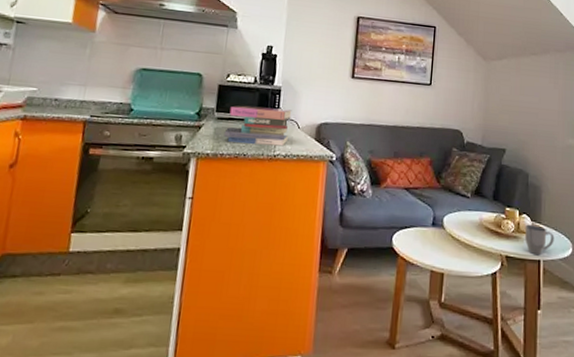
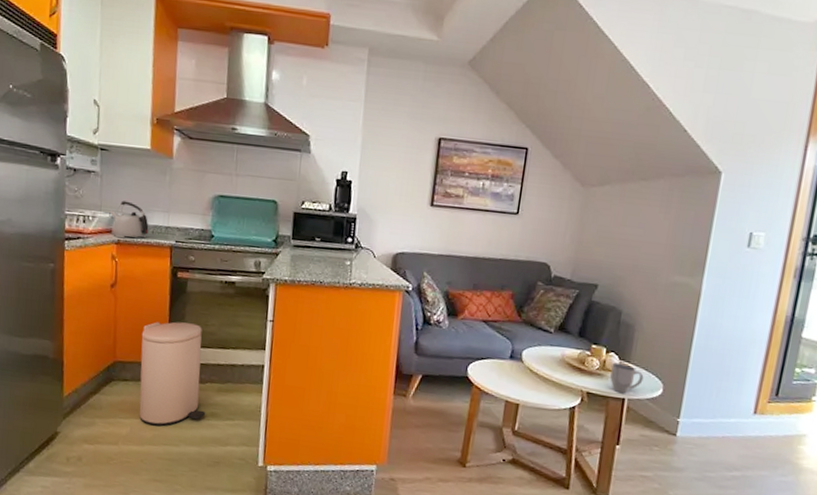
kettle: none [18,74,62,114] -> present [109,200,149,239]
pedal bin: none [26,203,113,331] -> present [139,321,206,427]
books: present [223,105,292,146] -> none [300,233,368,275]

